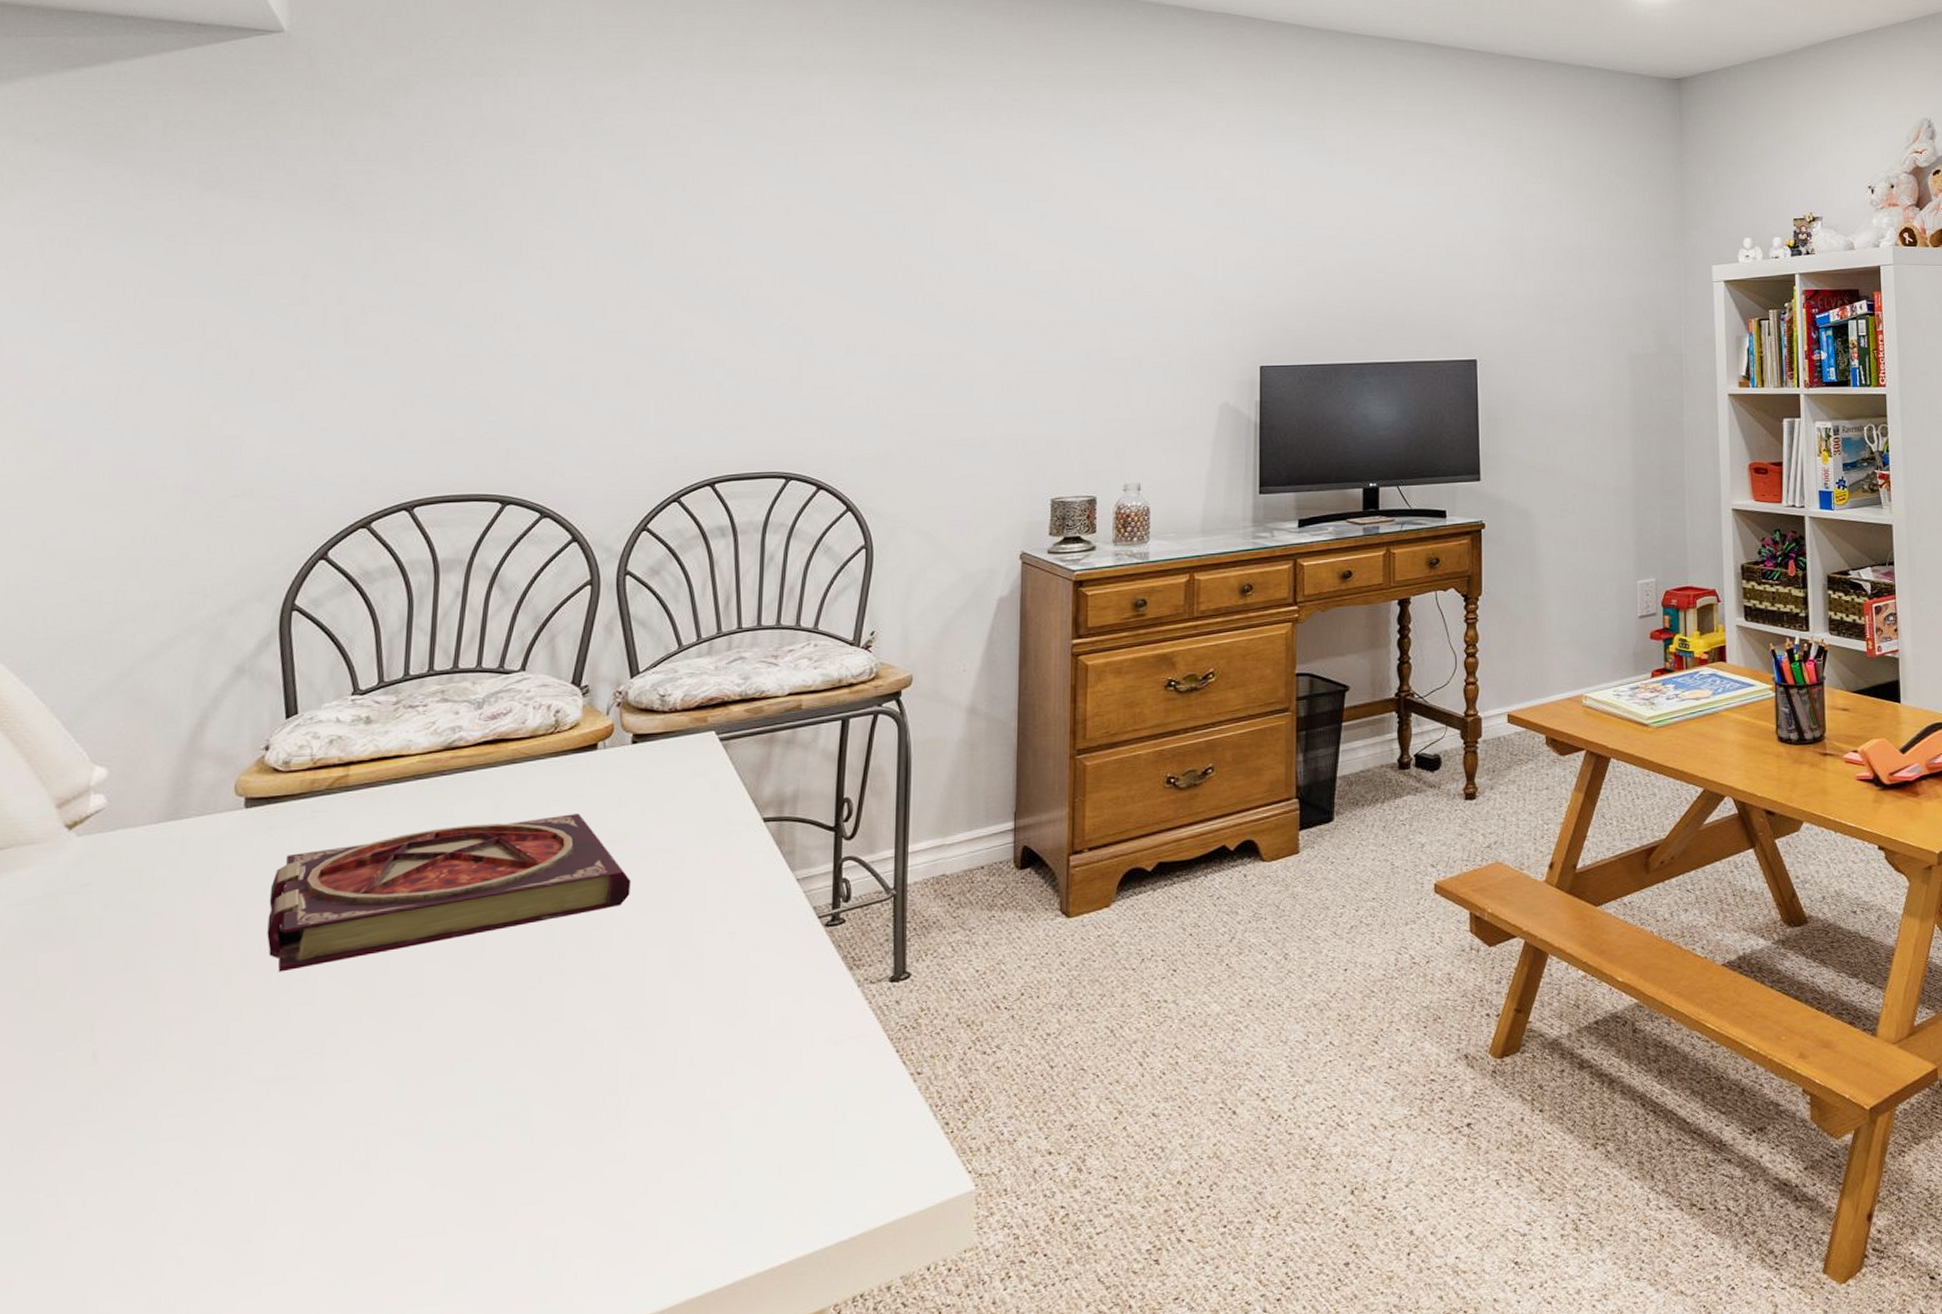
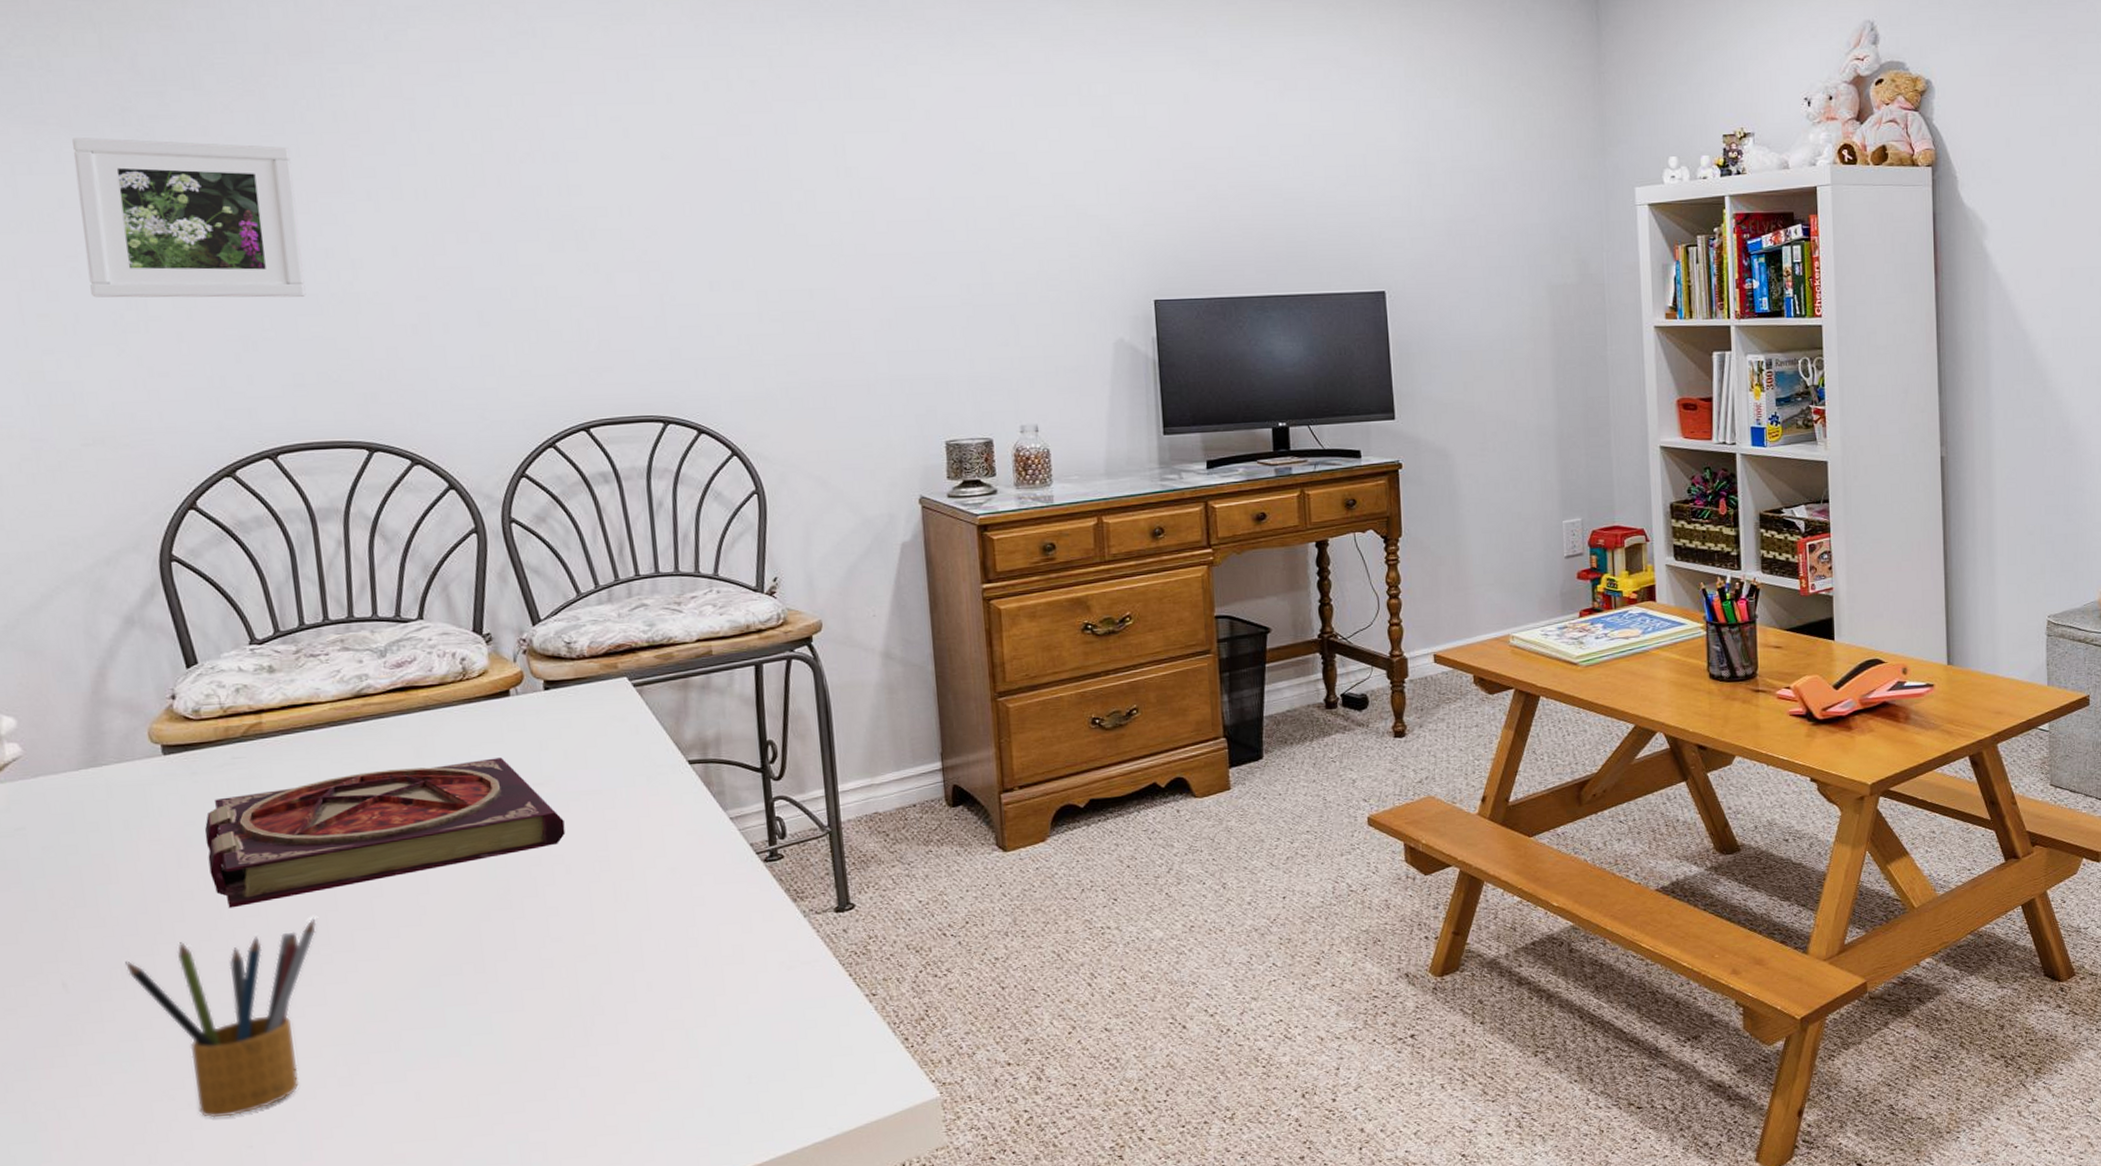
pencil box: none [161,982,364,1207] -> present [125,917,317,1118]
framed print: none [269,211,478,358] -> present [72,137,306,298]

